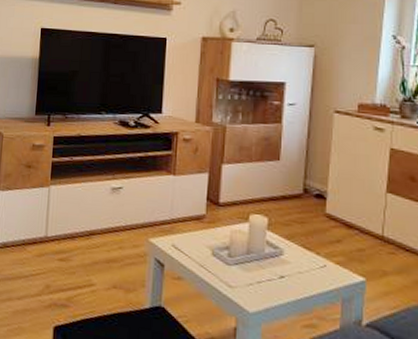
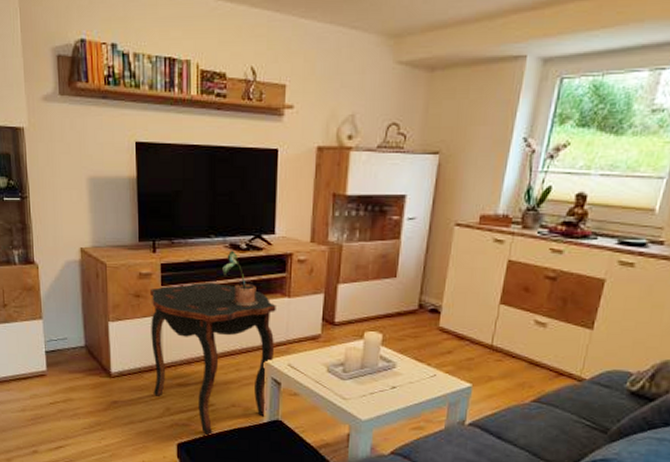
side table: none [34,156,161,319] -> present [150,282,276,435]
potted plant: none [111,127,143,182] -> present [222,250,258,306]

